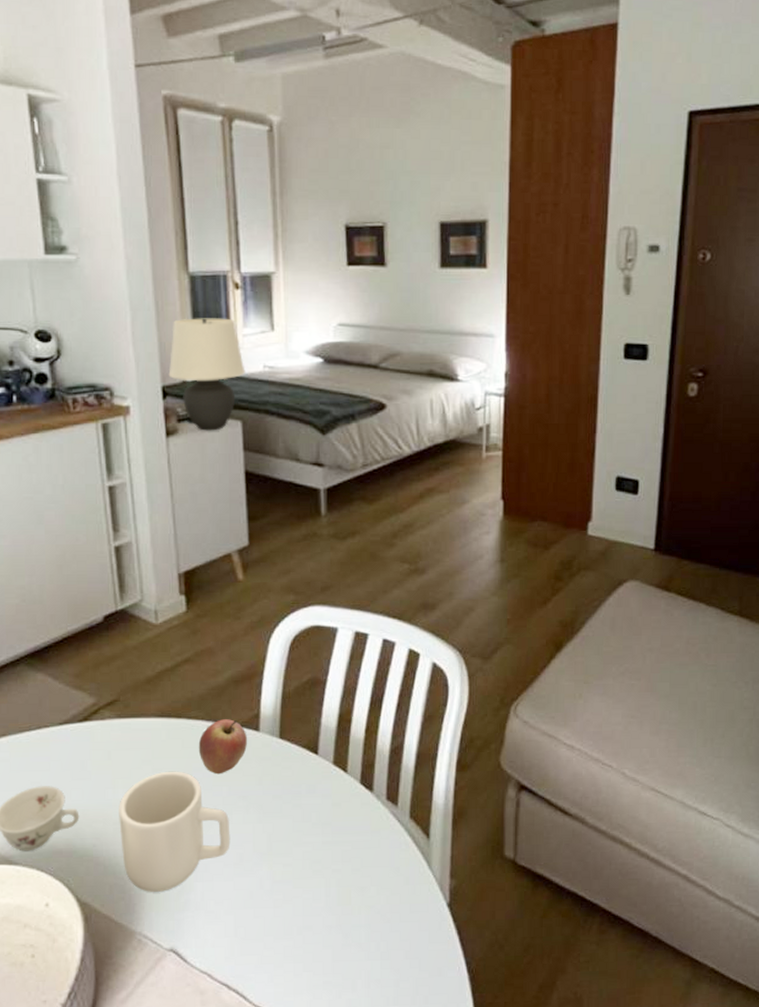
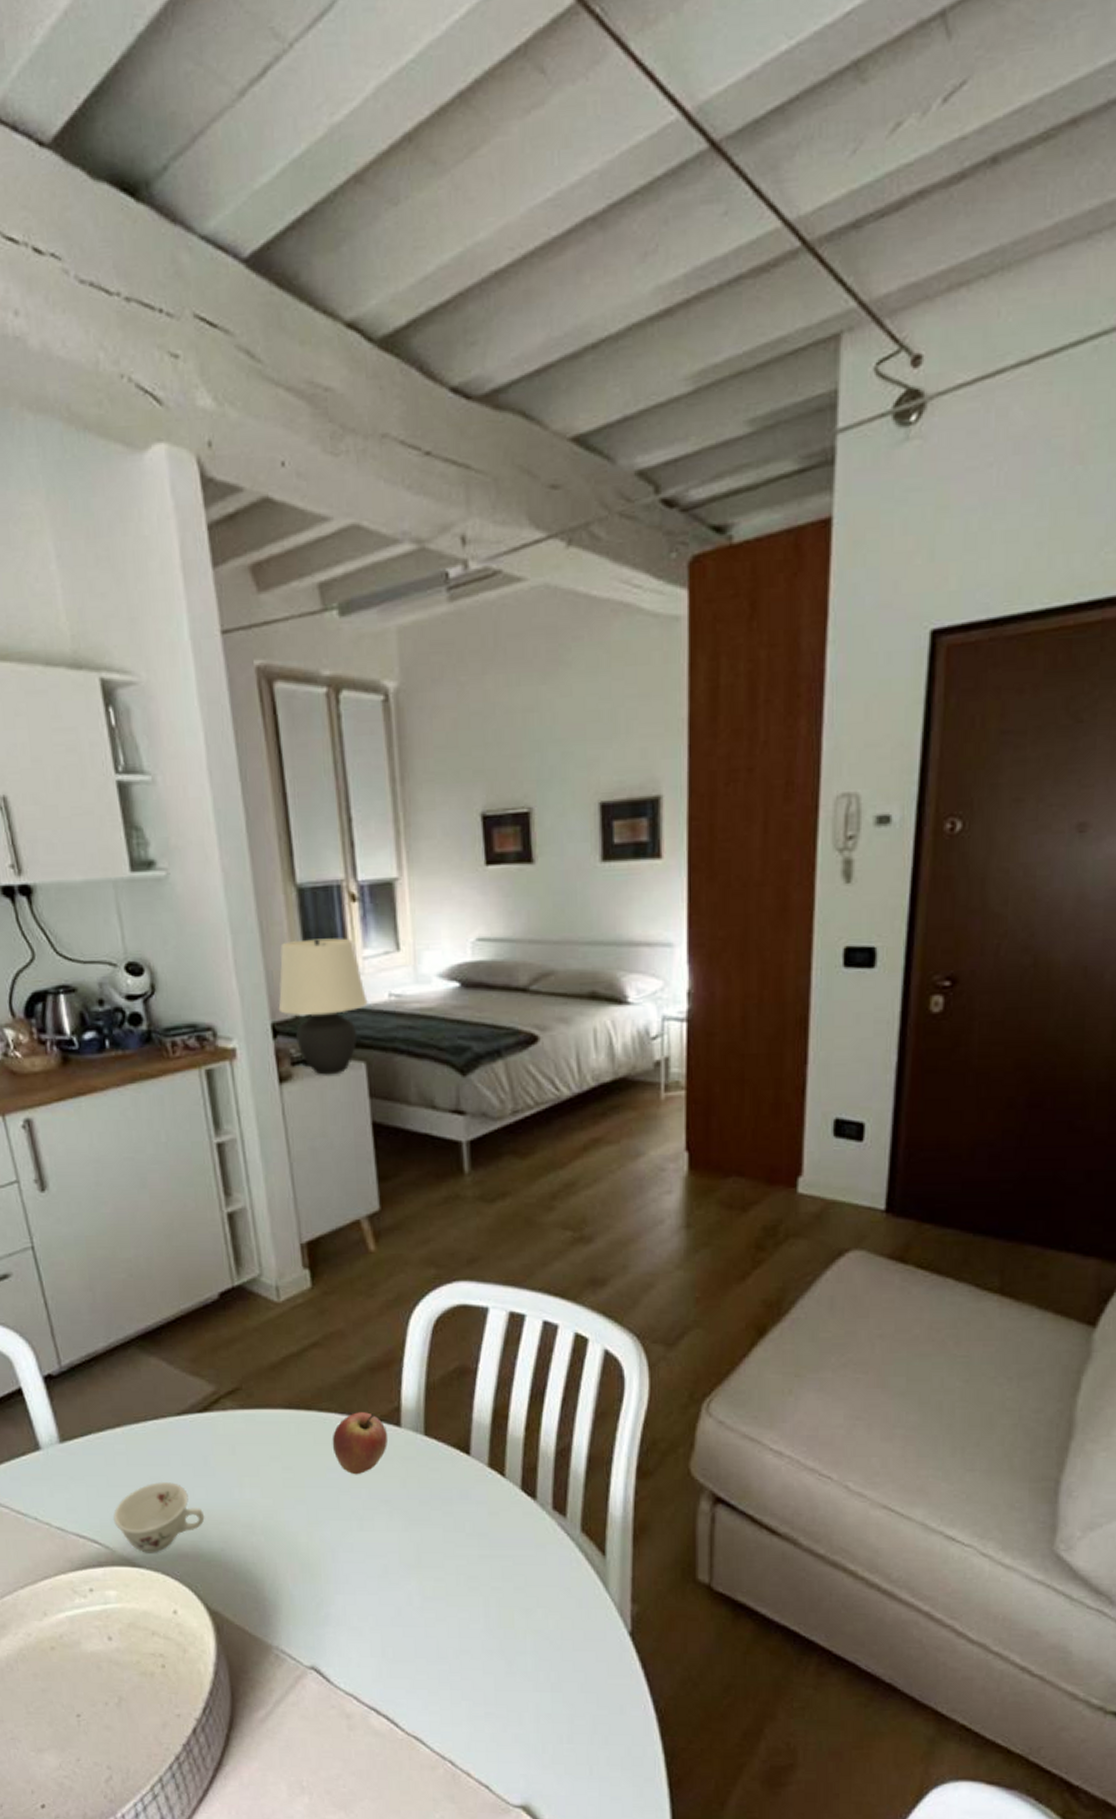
mug: present [119,771,231,892] -> none [247,1469,373,1603]

